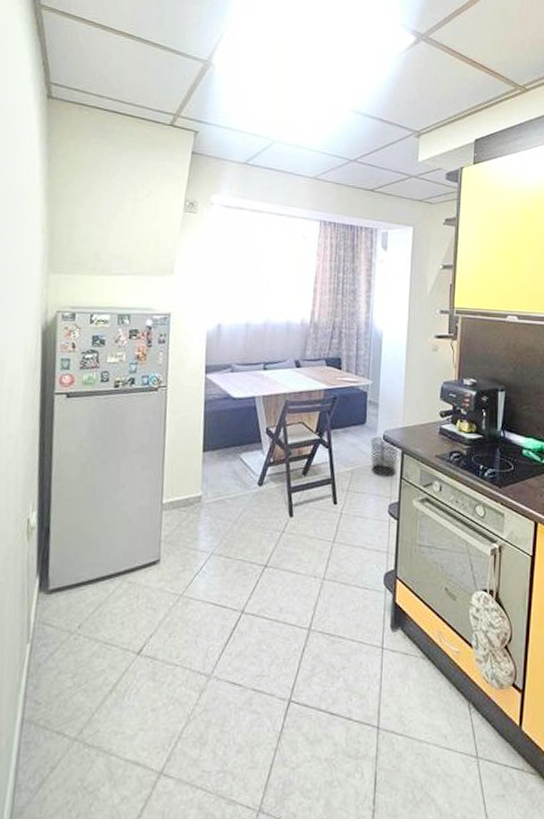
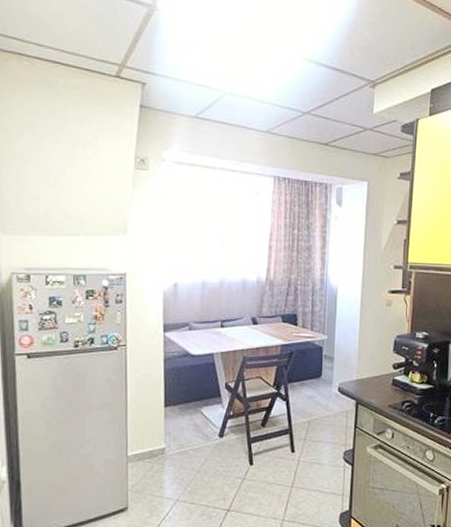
waste bin: present [371,436,399,477] -> none [326,389,353,426]

